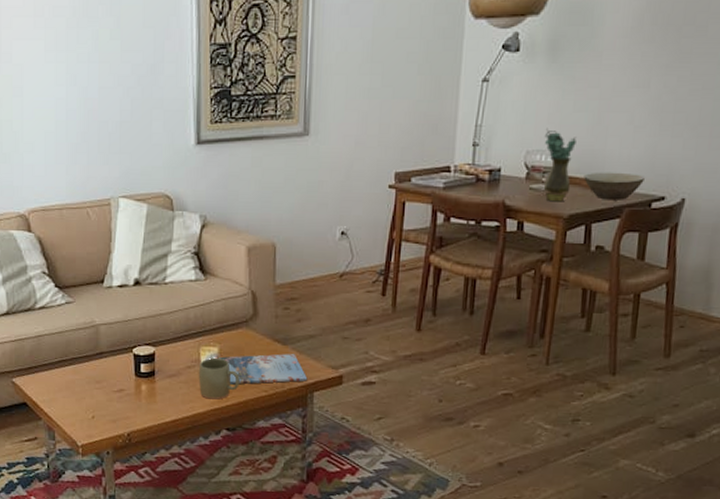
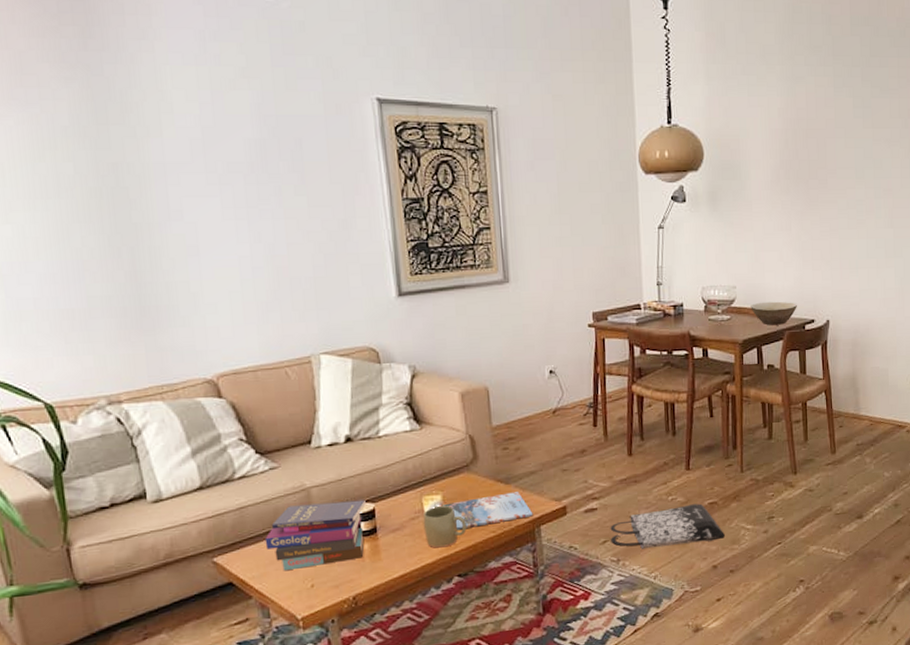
books: none [56,340,147,400] -> present [265,499,366,571]
tote bag: none [386,392,517,436] -> present [610,503,725,549]
vase: present [543,127,577,202] -> none [715,266,741,330]

